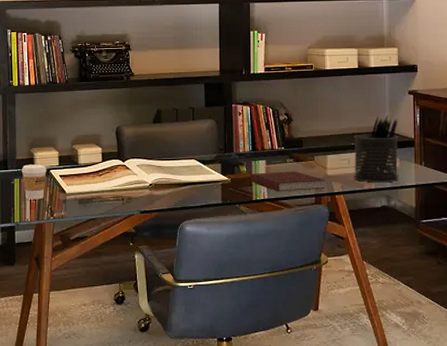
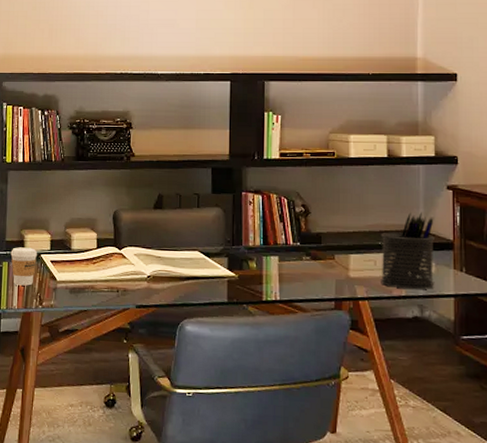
notebook: present [250,171,326,192] -> none [261,270,347,294]

